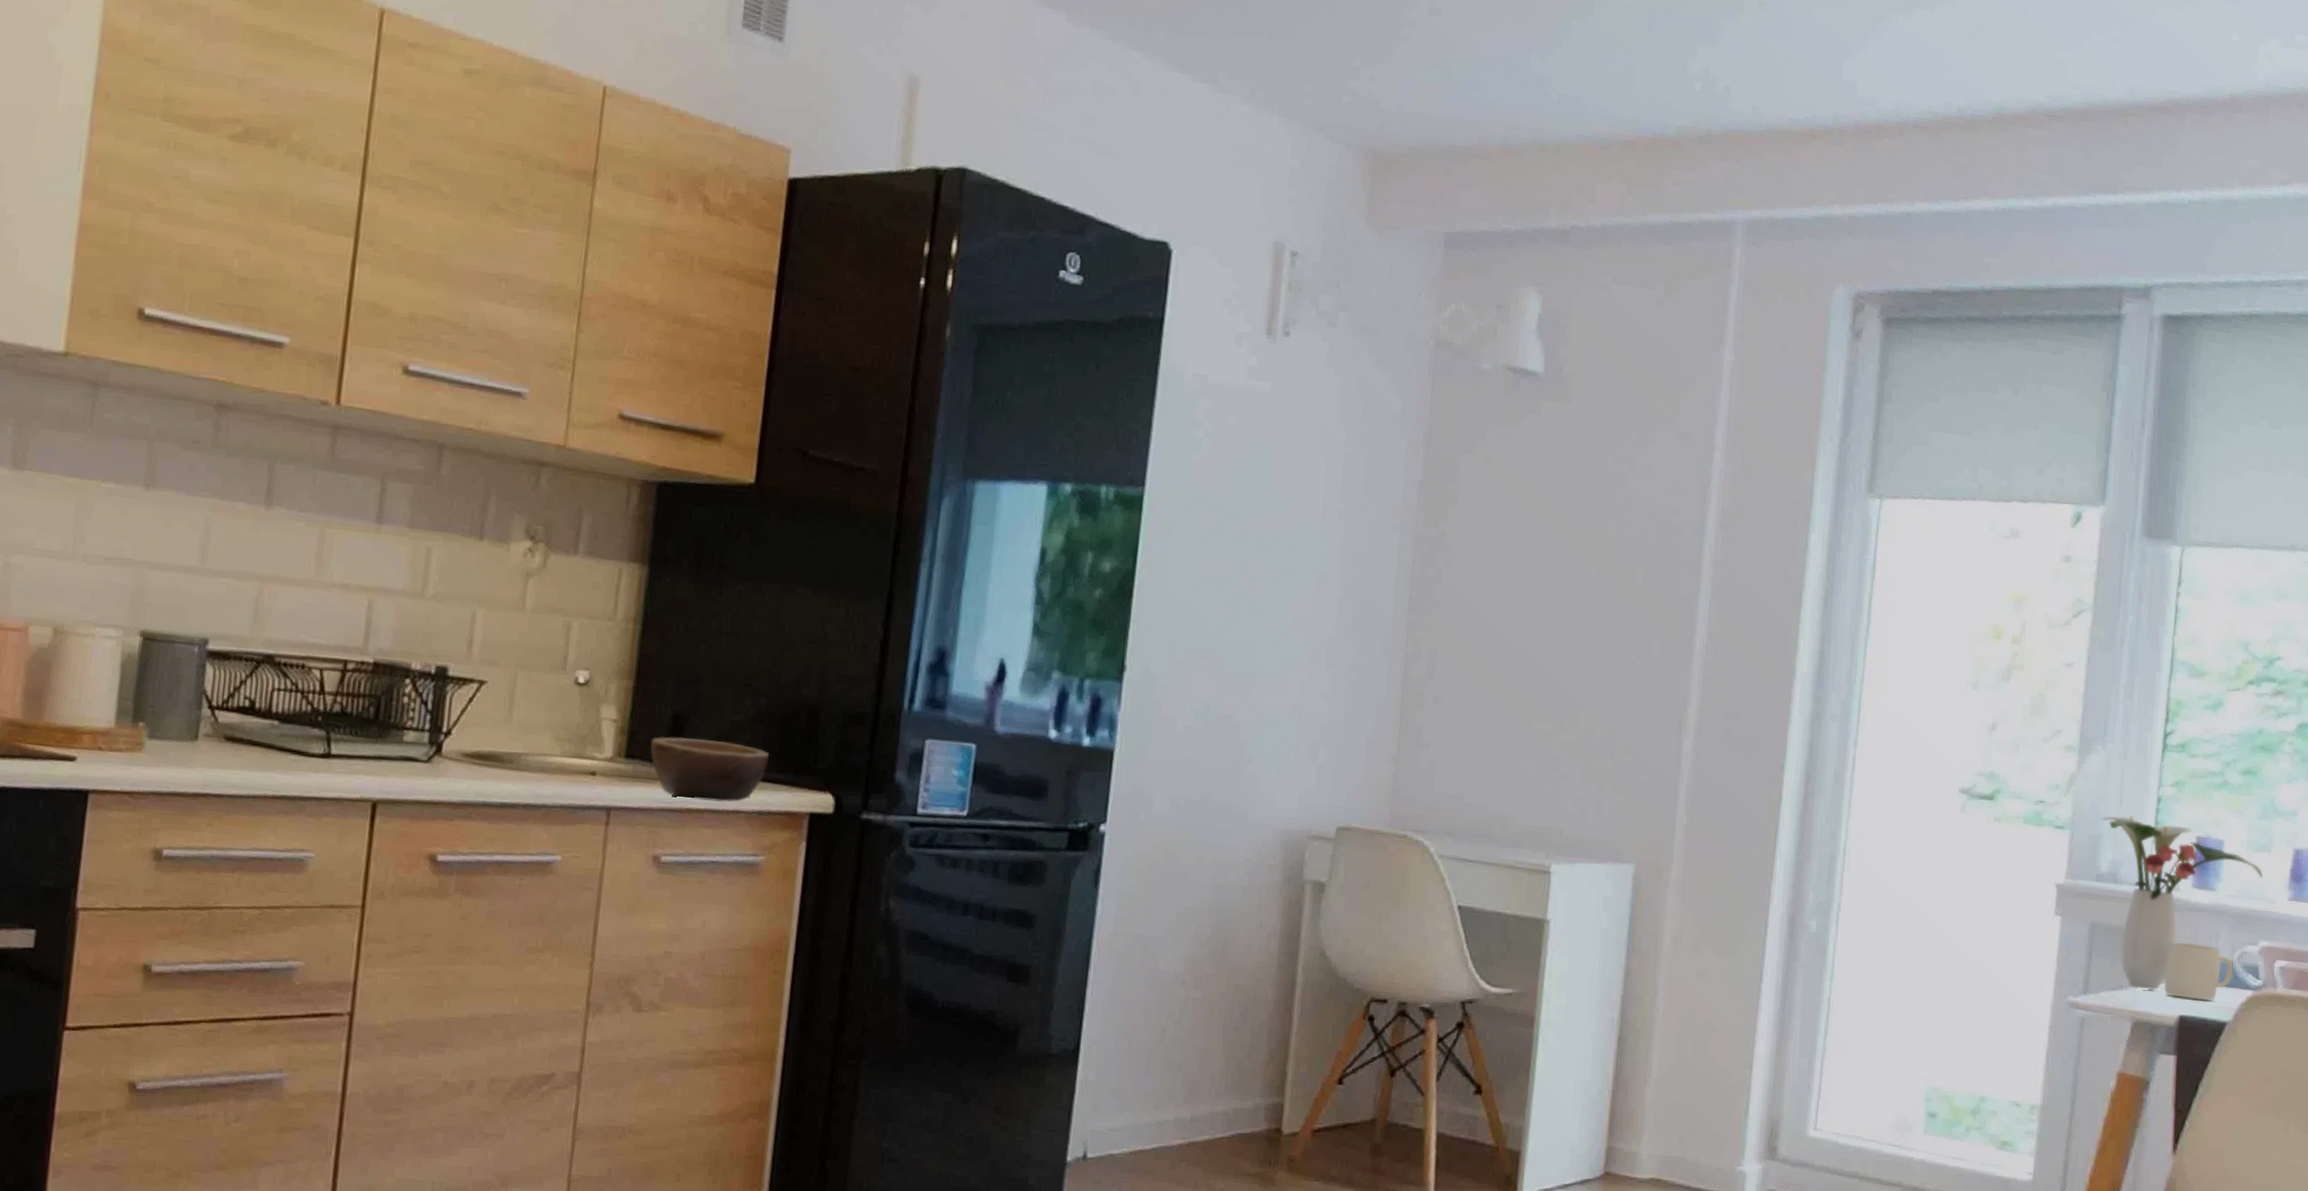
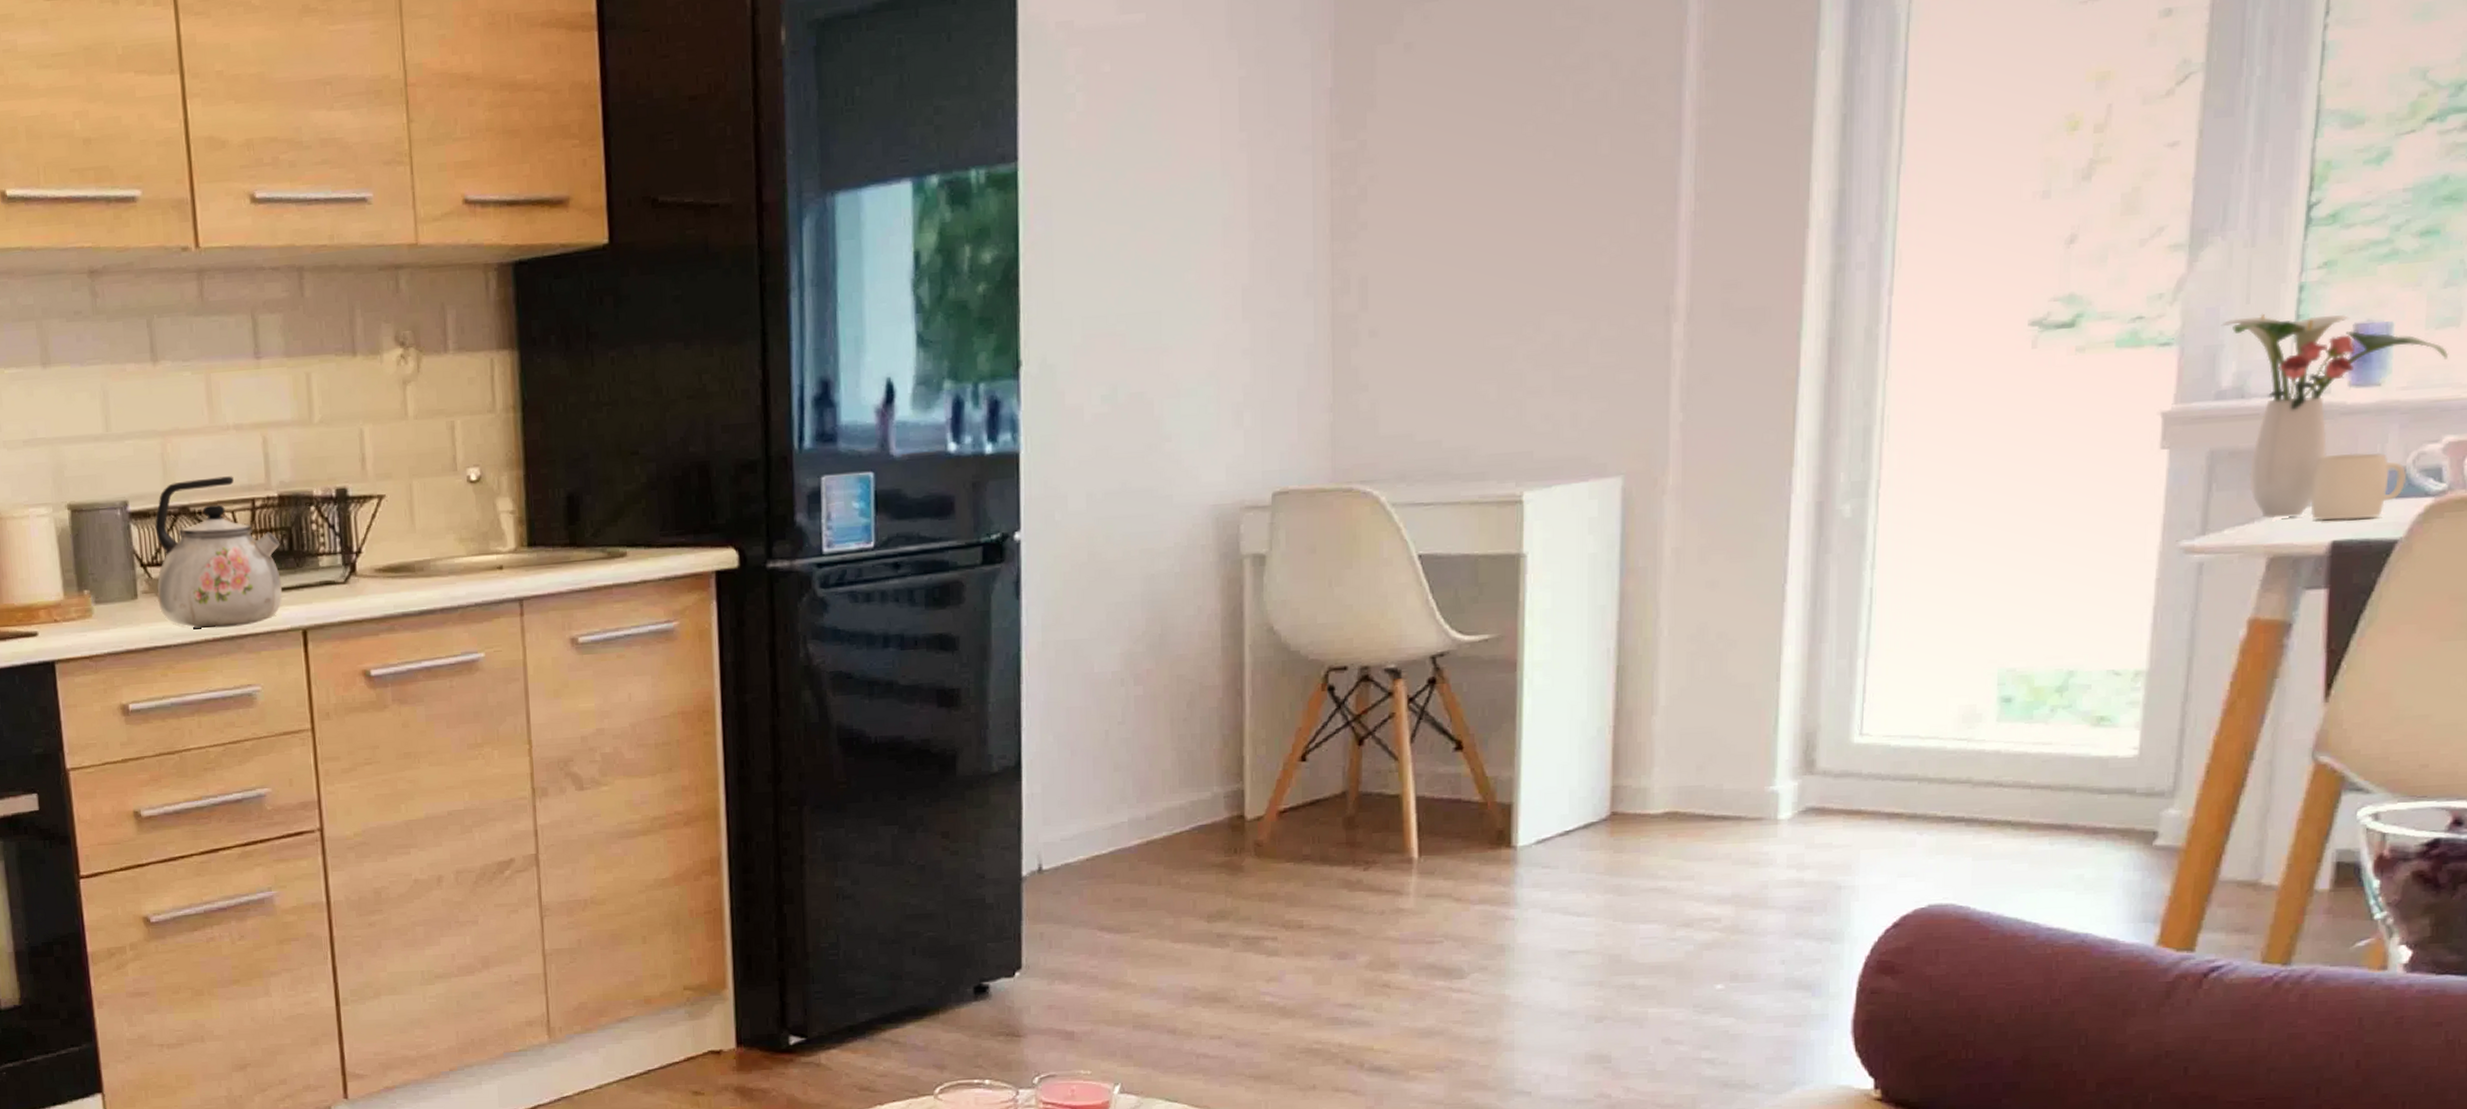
kettle: none [219,629,366,788] -> present [155,476,283,629]
bowl: present [650,737,769,803] -> none [550,513,667,577]

